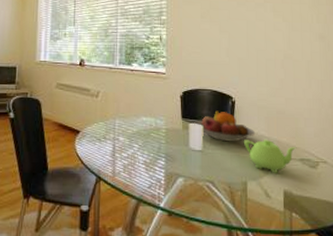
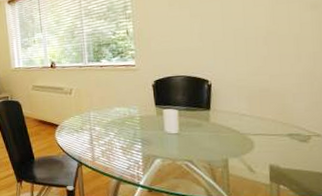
fruit bowl: present [194,110,256,142] -> none [168,95,236,124]
teapot: present [244,139,297,174] -> none [223,117,284,150]

